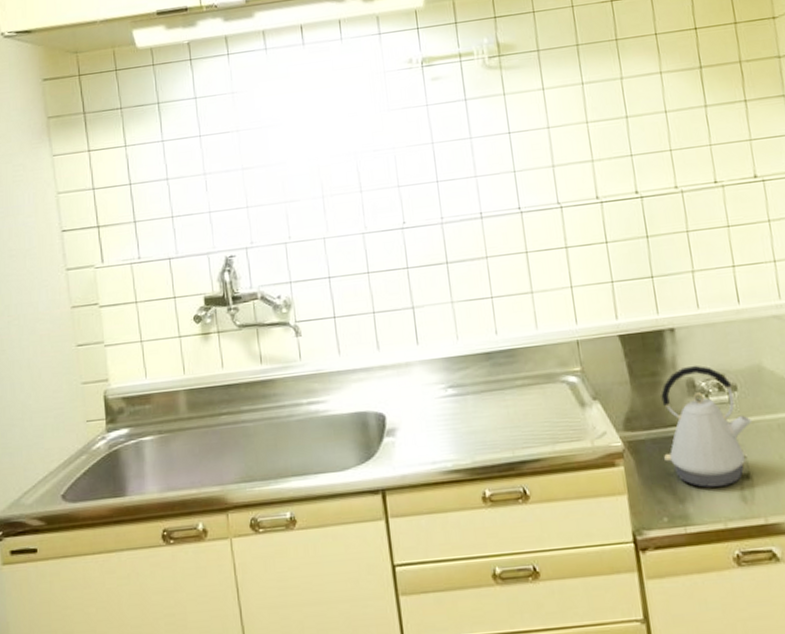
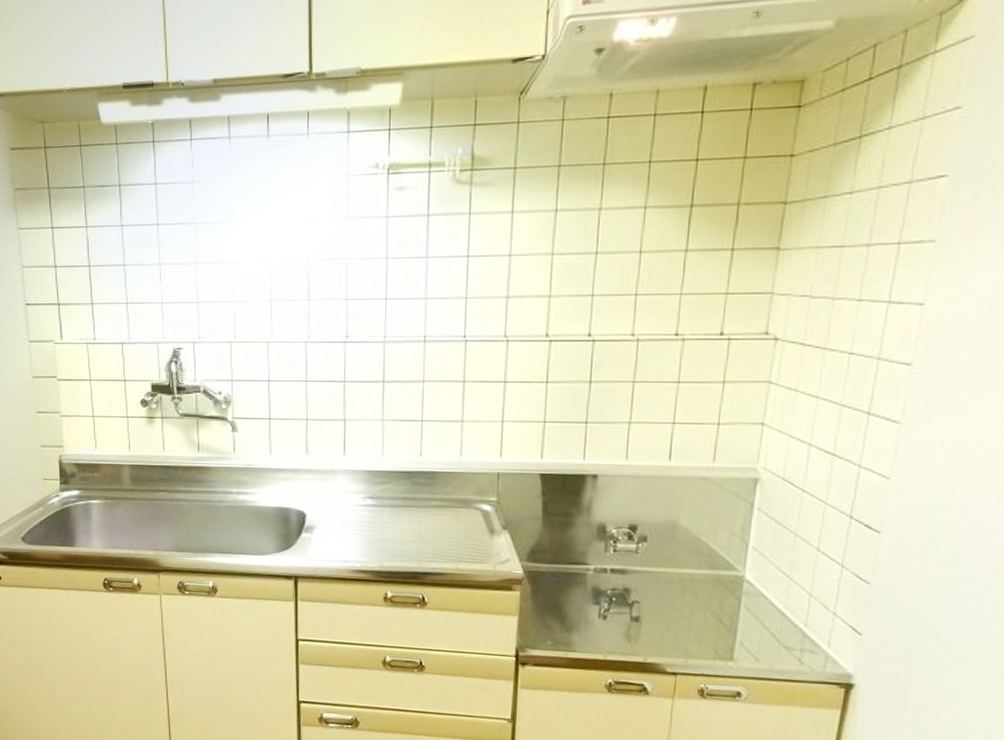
kettle: present [661,365,752,488] -> none [560,512,655,624]

